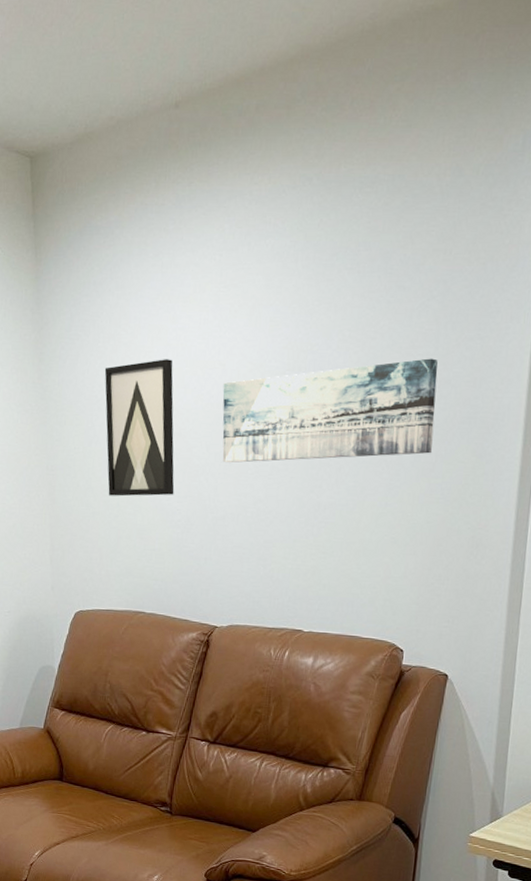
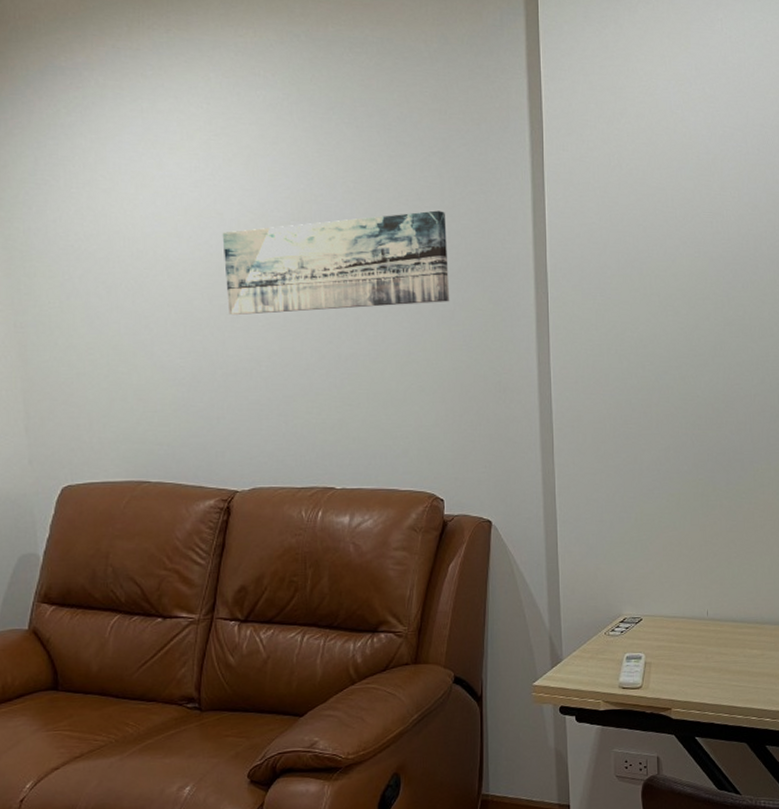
wall art: present [104,359,175,497] -> none [80,207,175,354]

